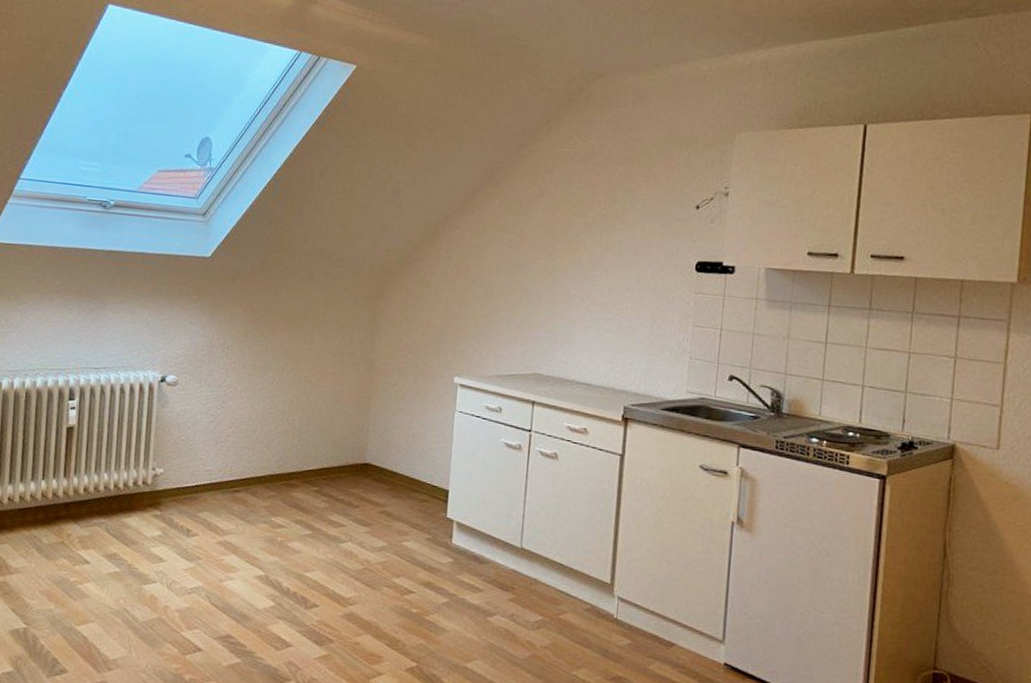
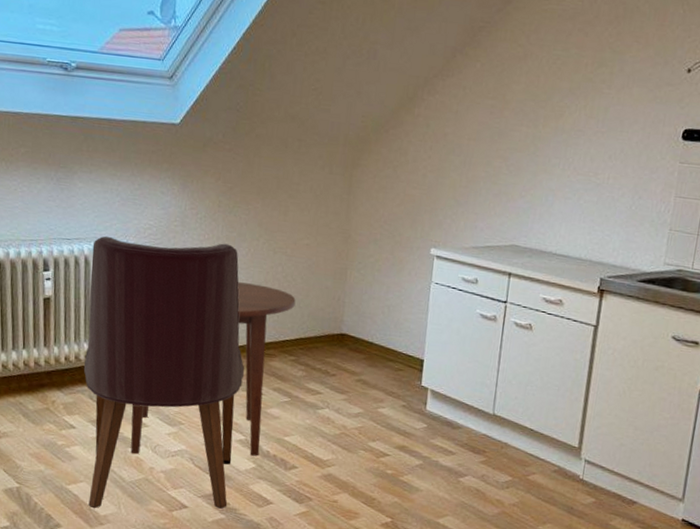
chair: none [97,365,267,652] -> present [83,236,245,509]
dining table: none [145,411,320,594] -> present [130,282,296,456]

